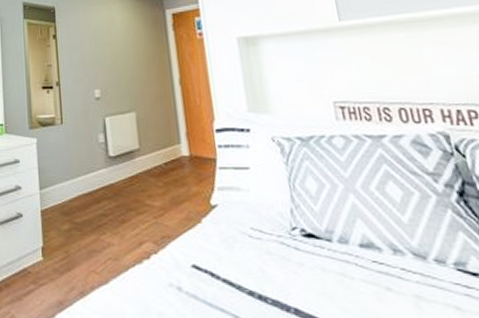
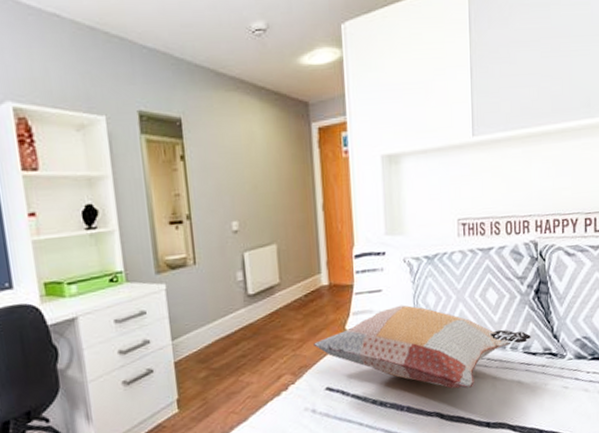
decorative pillow: none [176,187,464,302] -> present [314,305,531,389]

